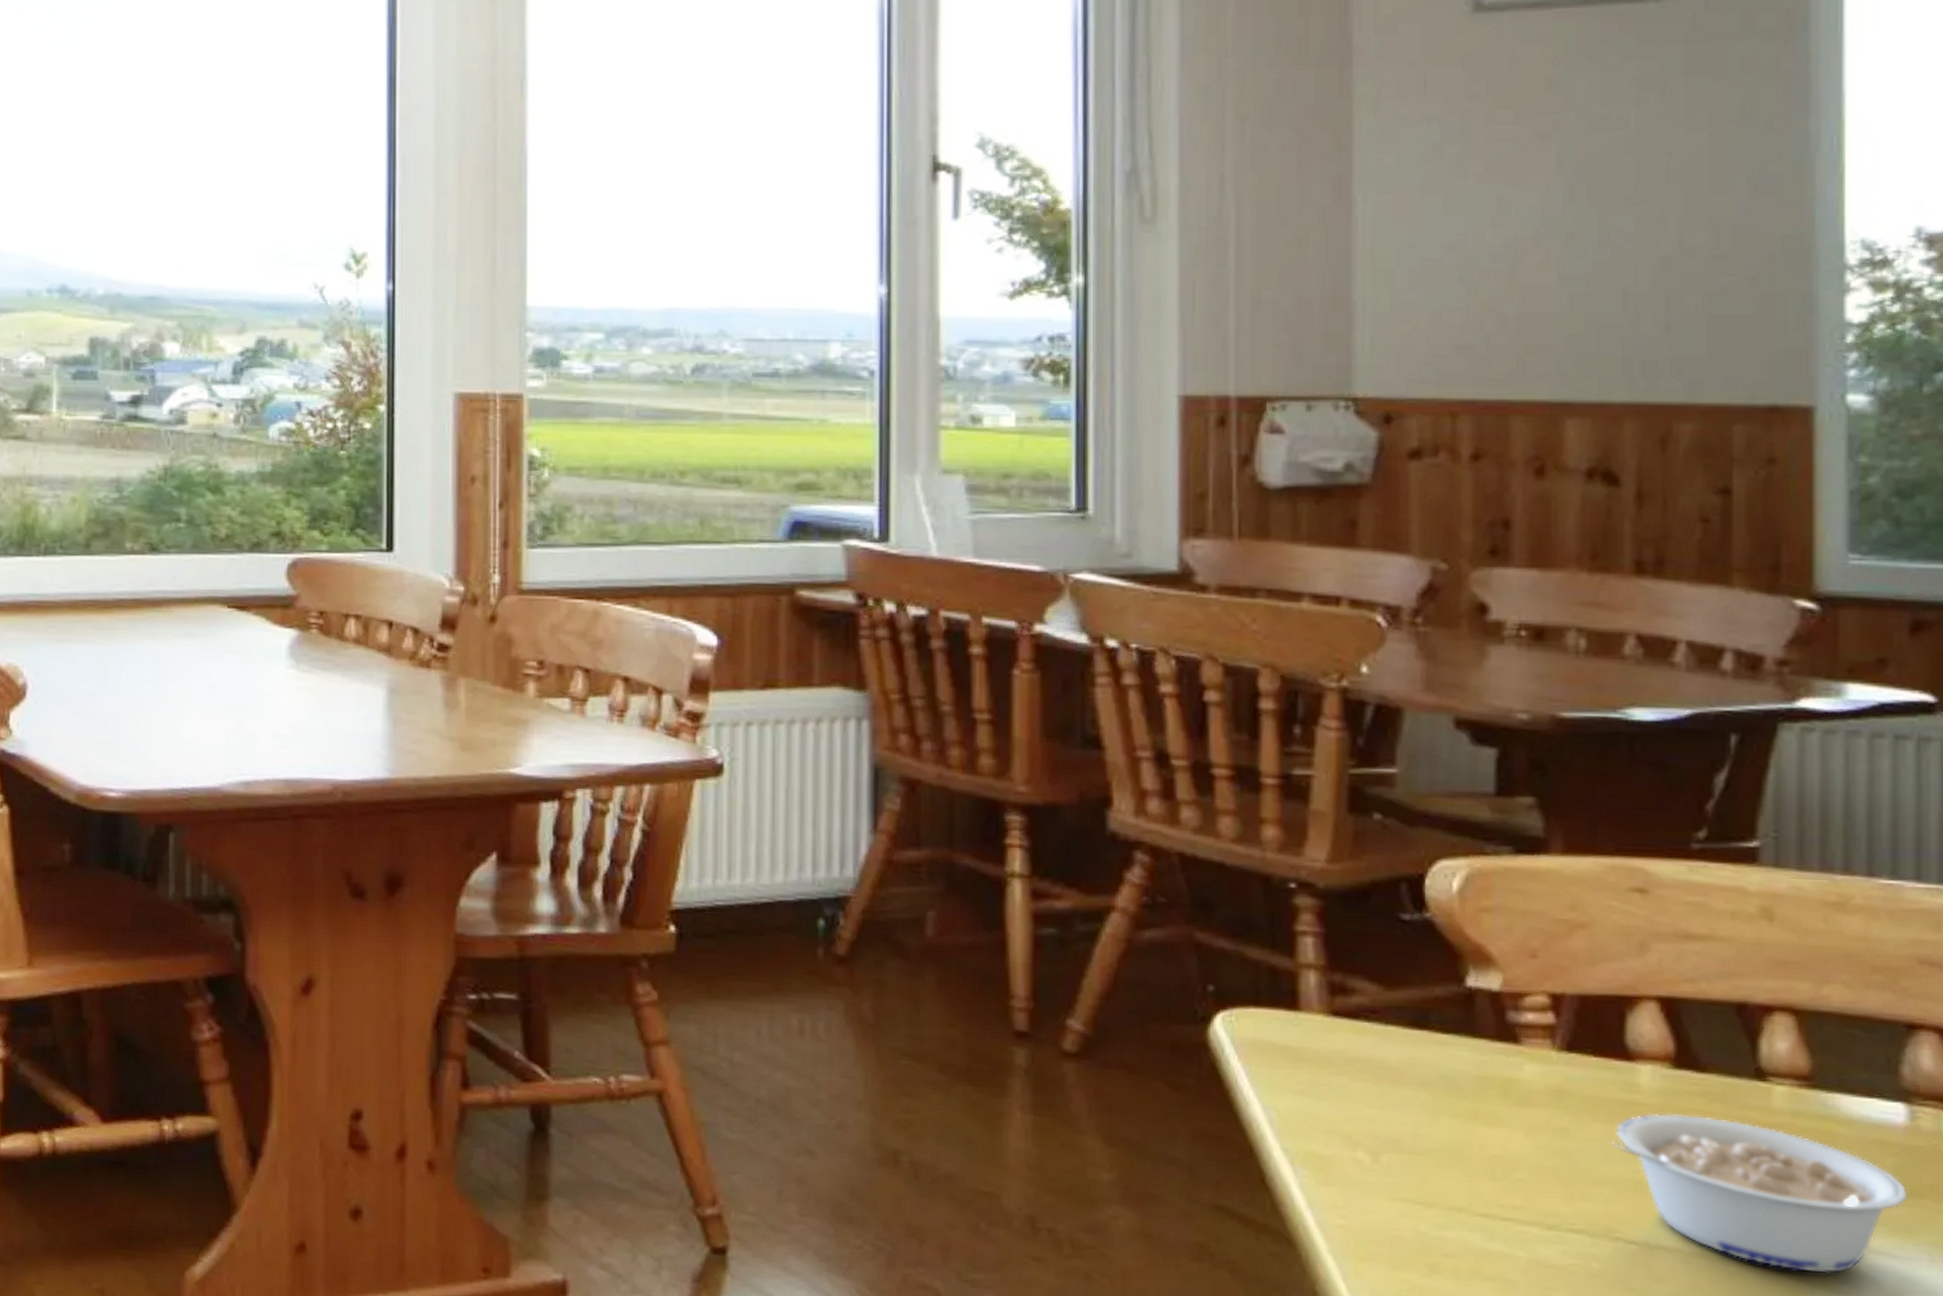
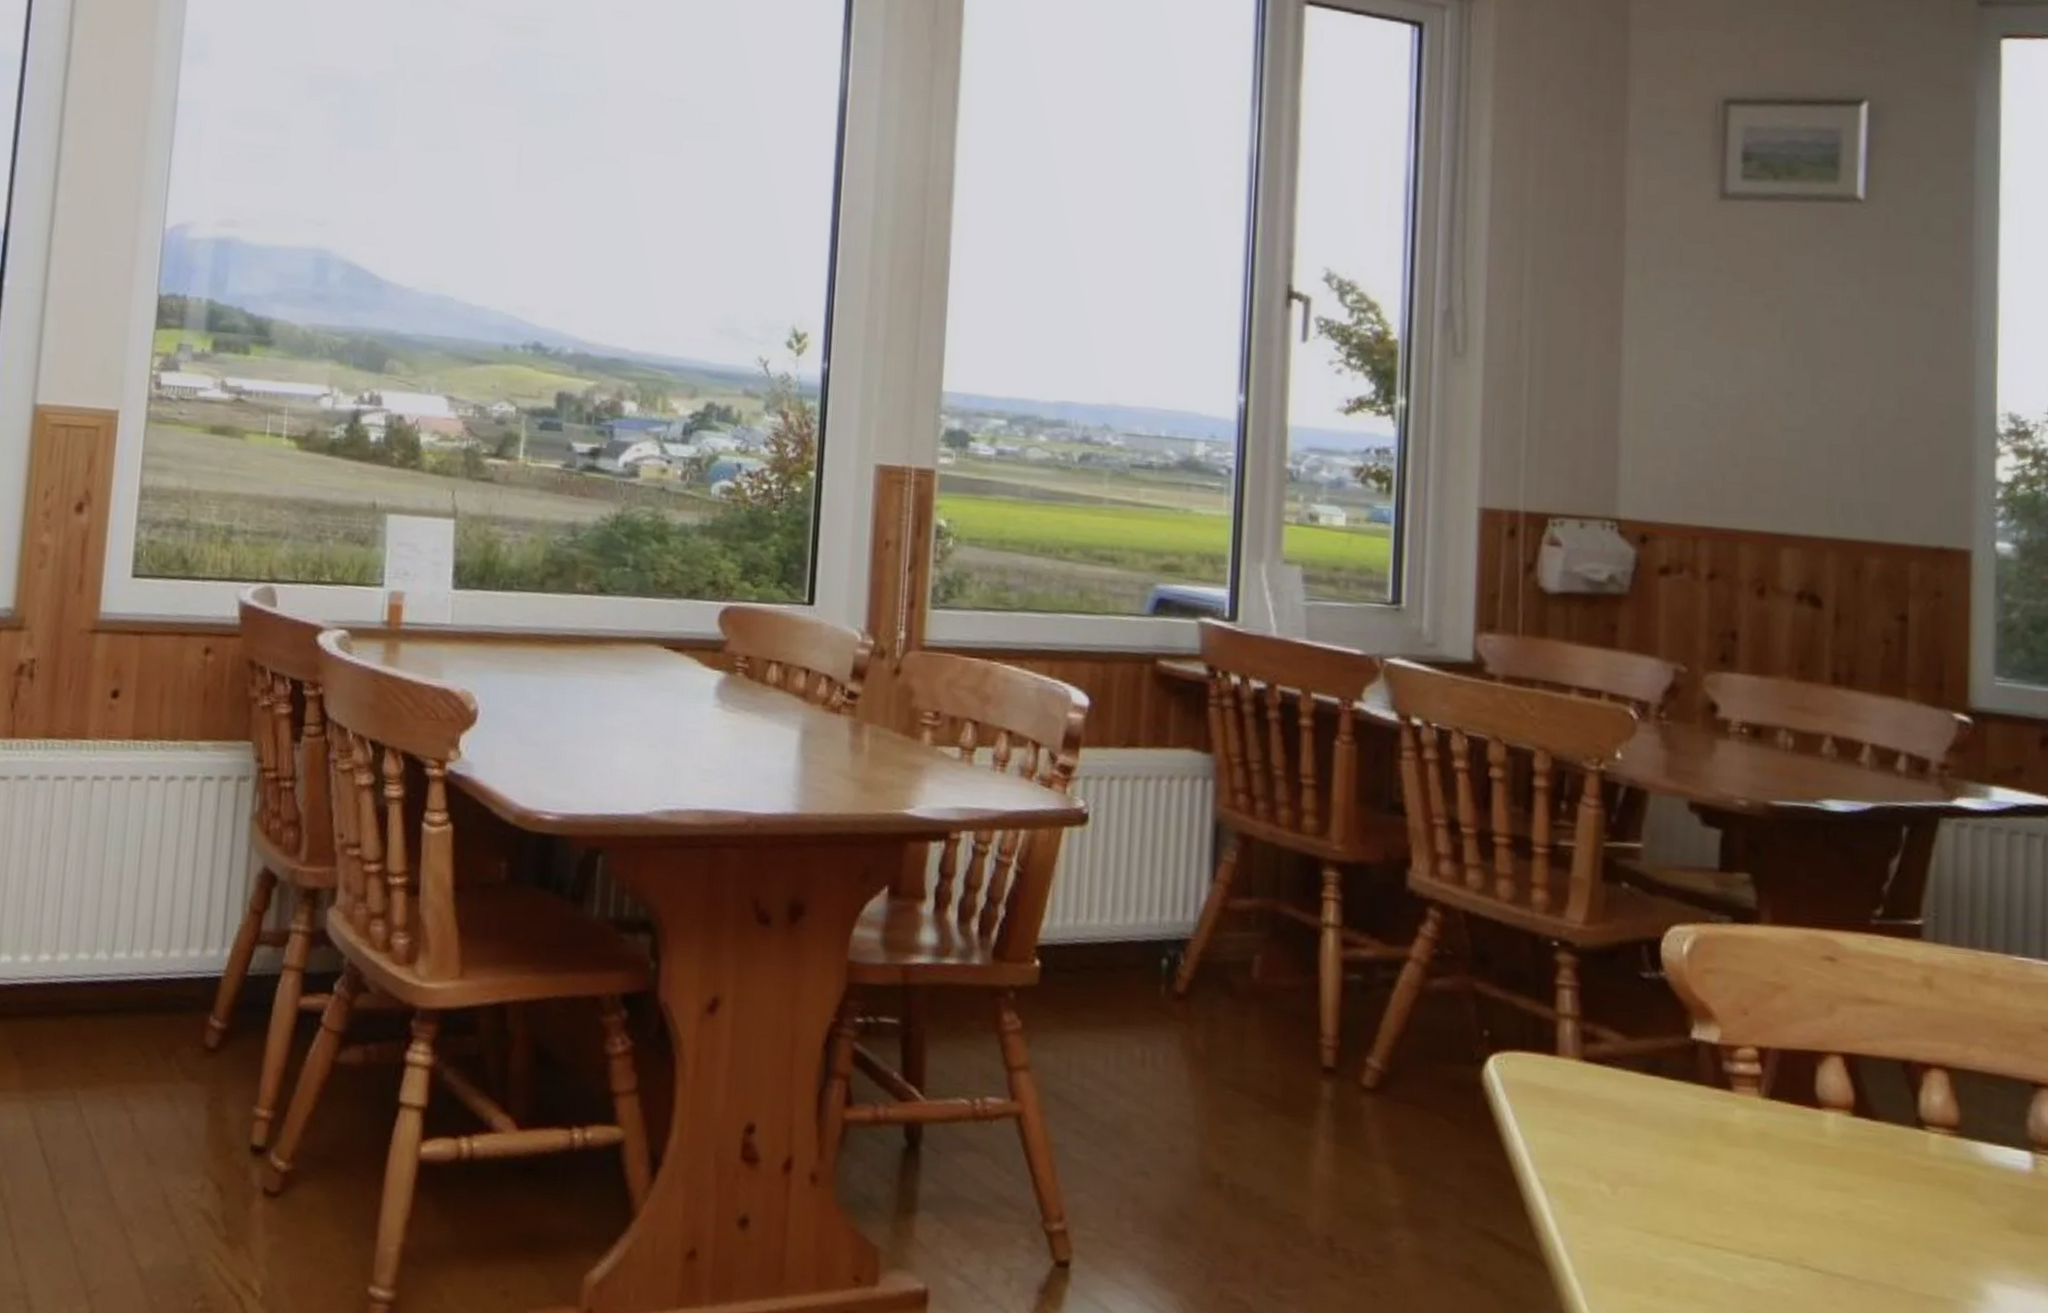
legume: present [1611,1113,1909,1274] -> none [1802,1155,2032,1301]

